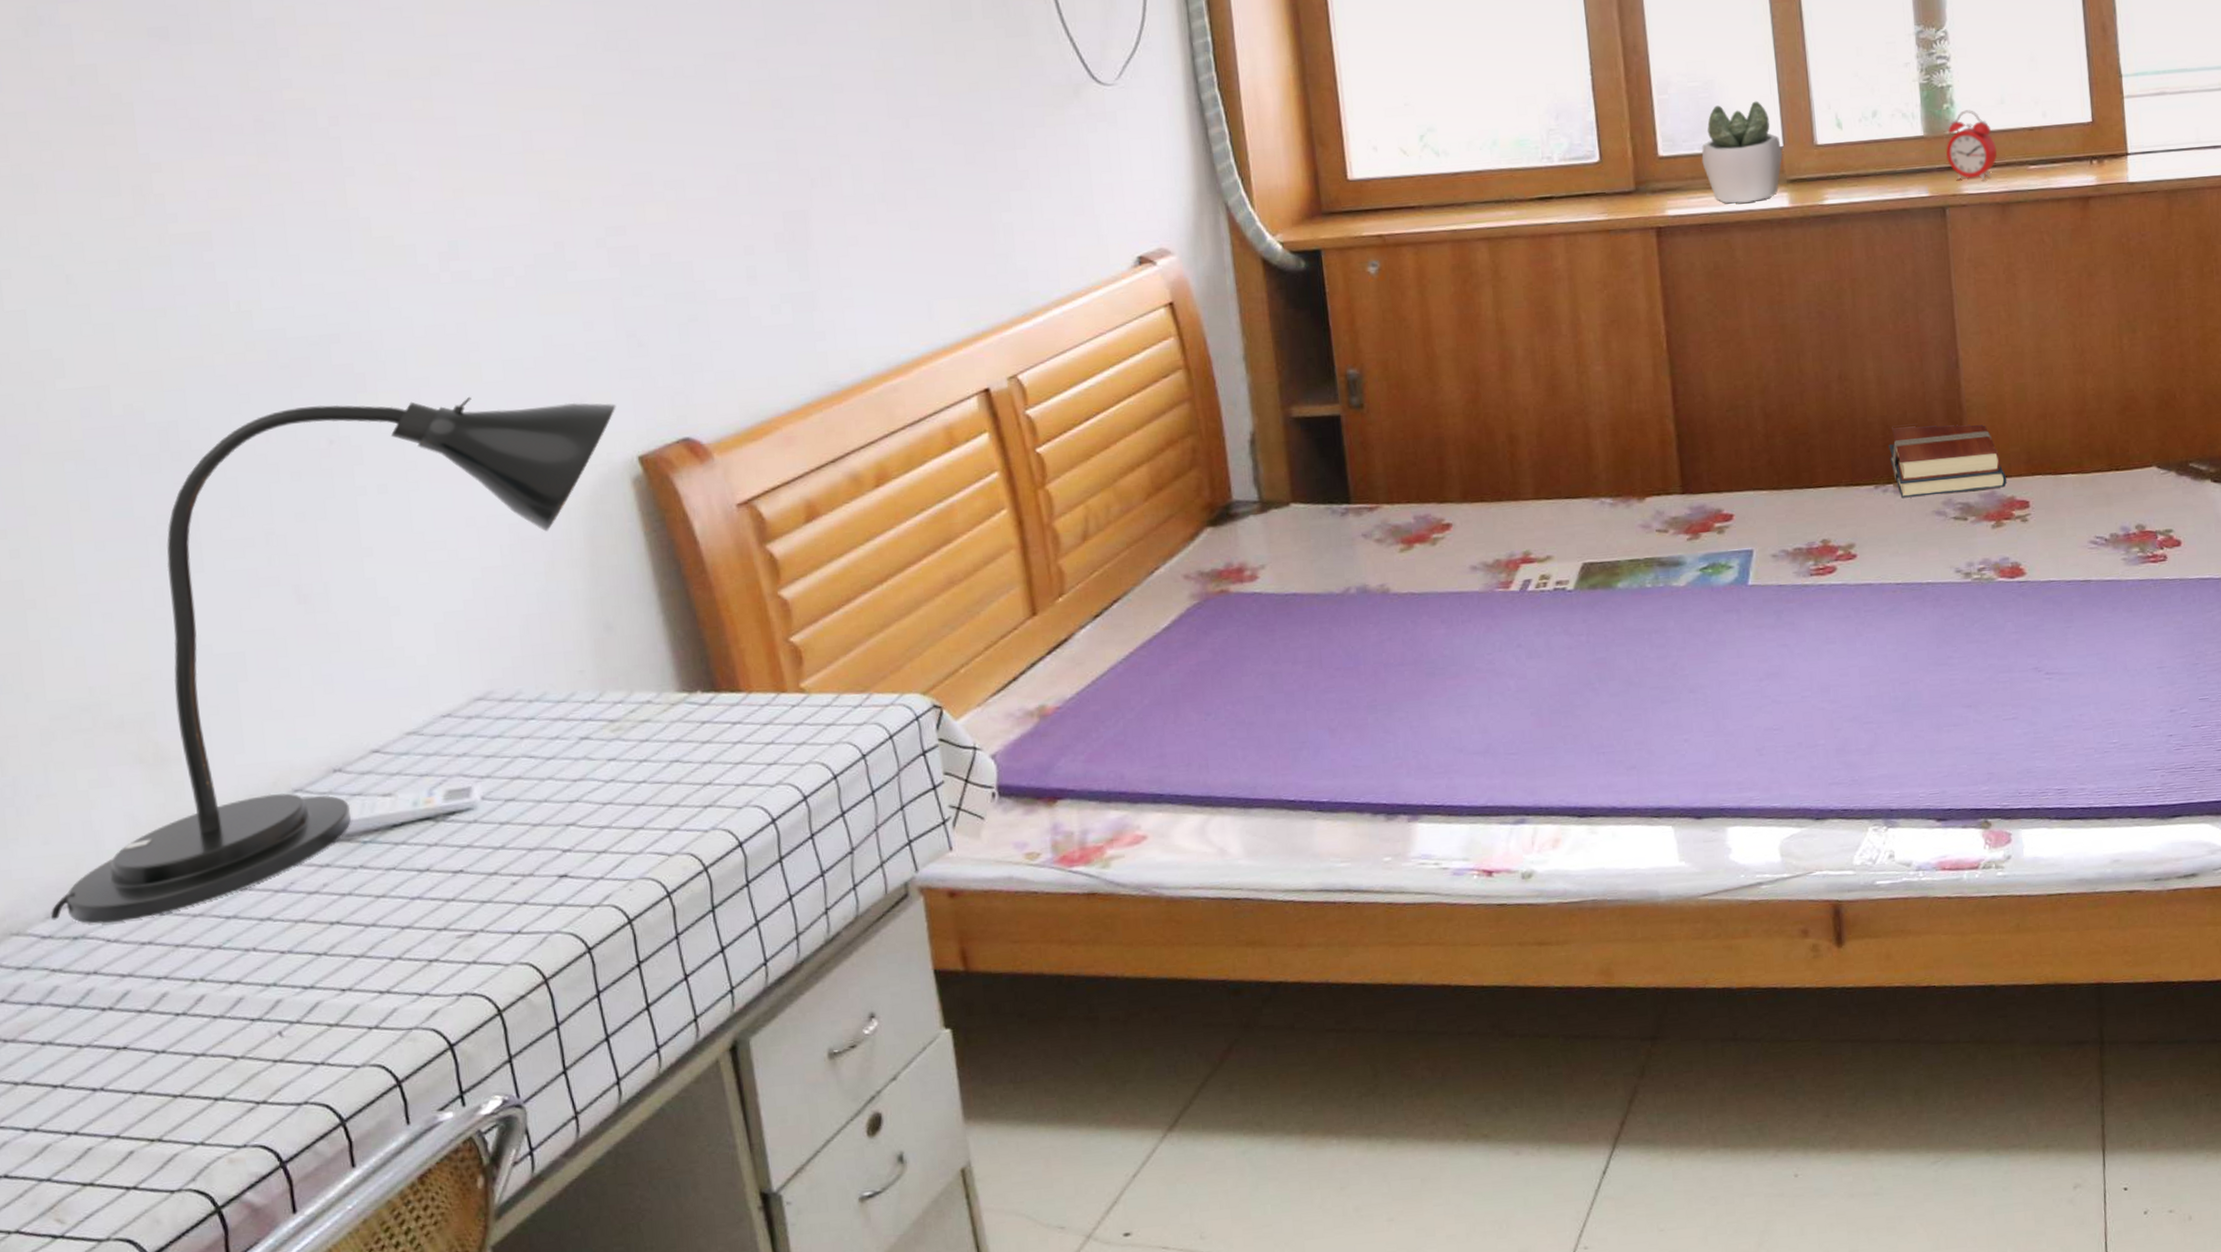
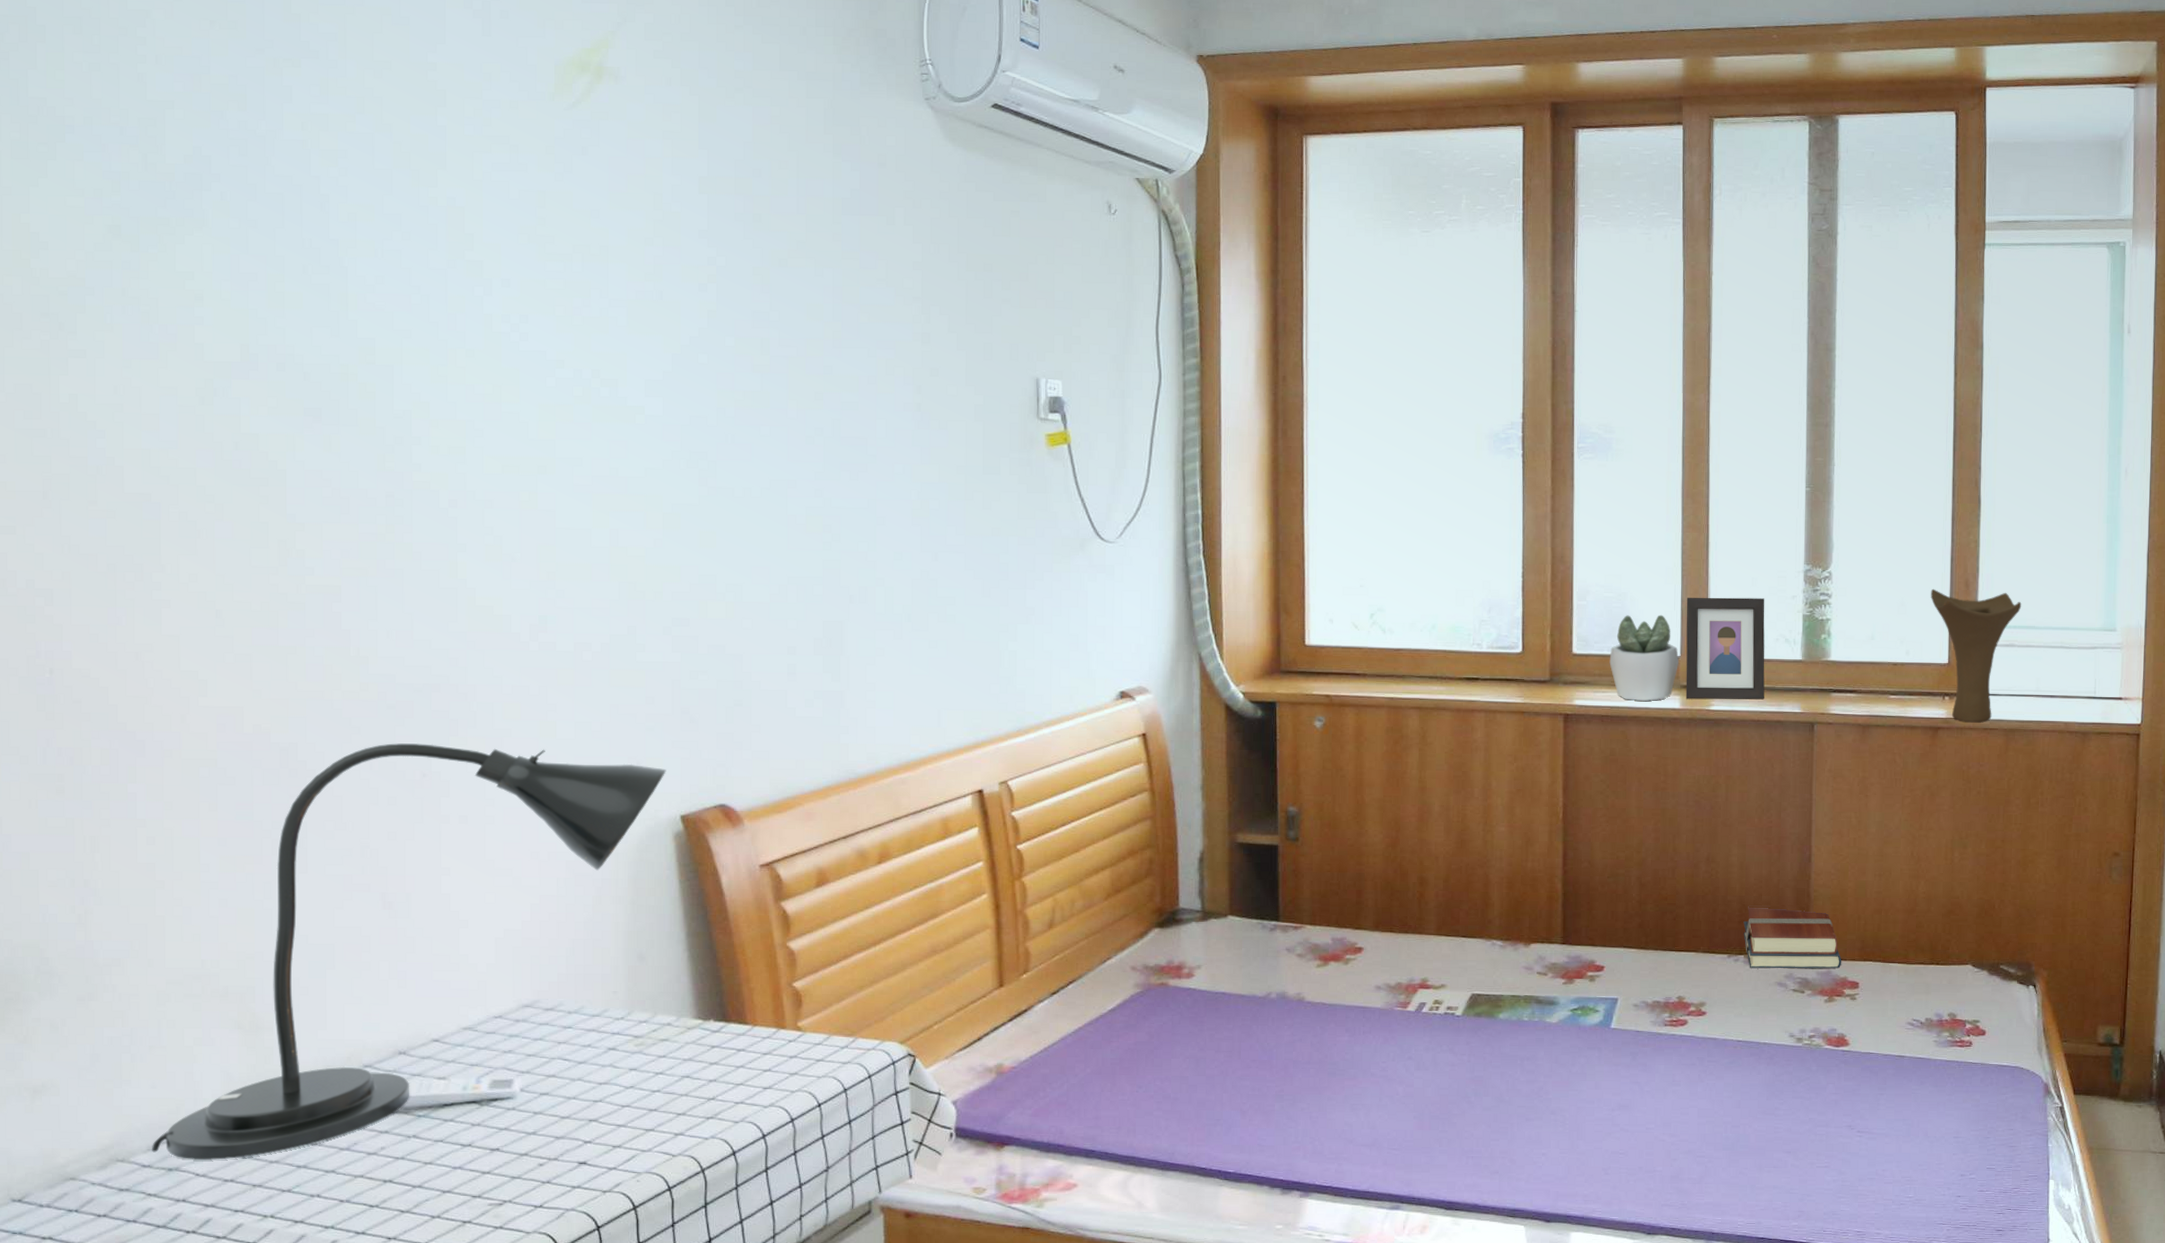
picture frame: none [1783,69,1885,195] -> present [1685,597,1765,700]
alarm clock: present [1946,110,1998,181] -> none [1820,642,1864,704]
vase: none [2063,33,2170,188] -> present [1930,588,2022,724]

